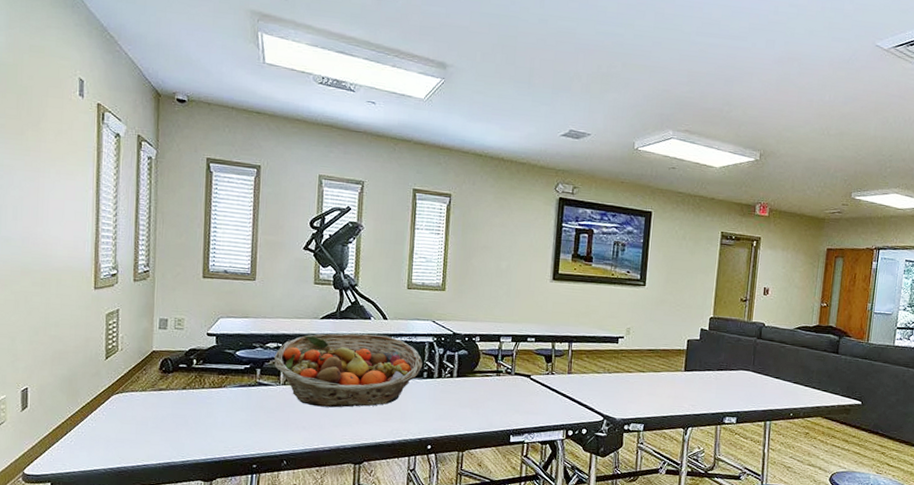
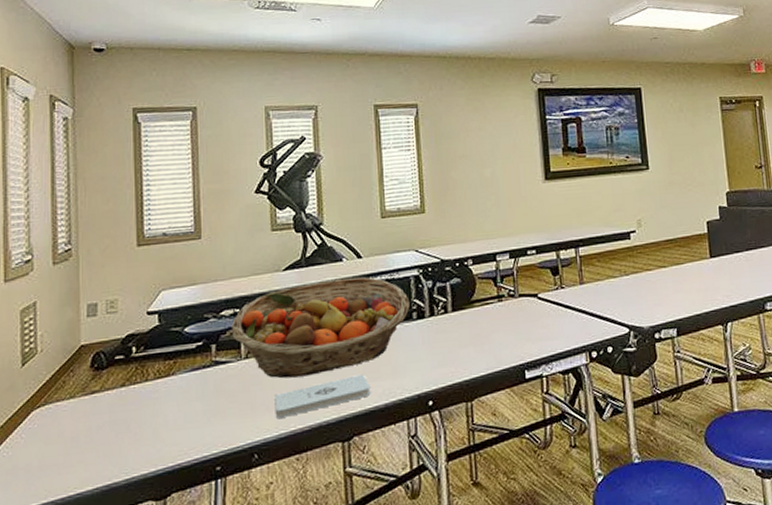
notepad: none [303,414,382,437] -> present [274,374,371,418]

